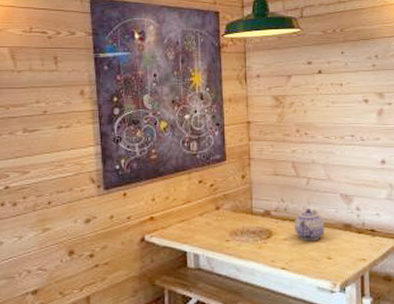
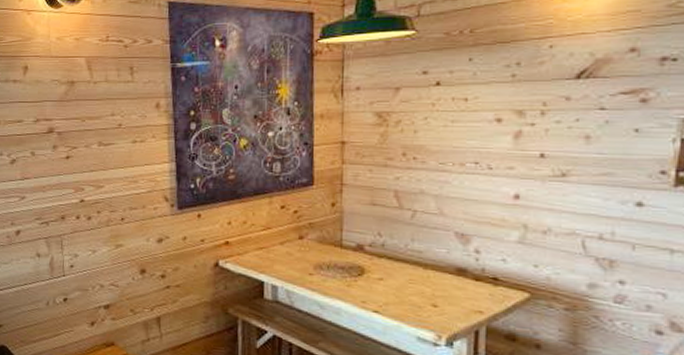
teapot: present [294,209,325,241] -> none [392,246,432,285]

